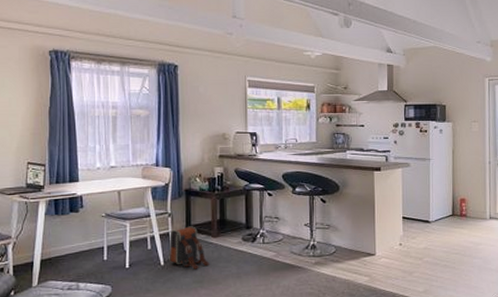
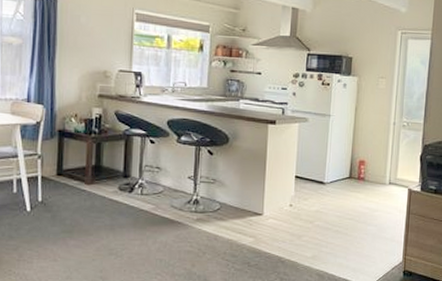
backpack: present [169,226,209,270] -> none [36,170,81,218]

